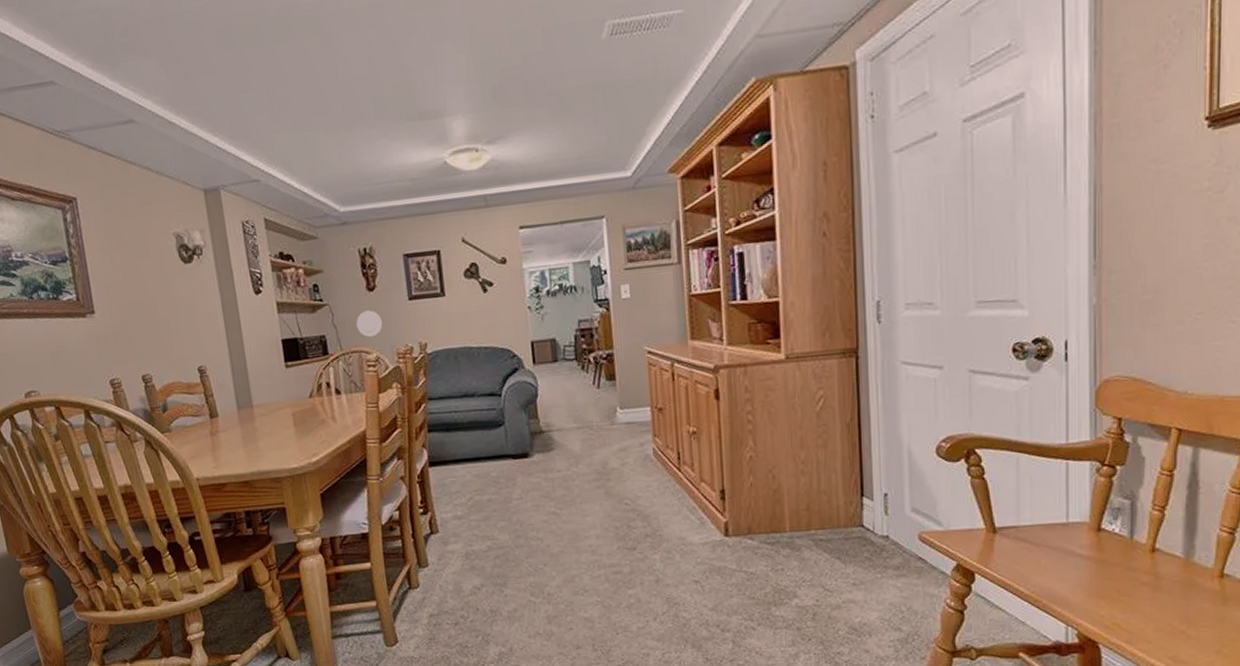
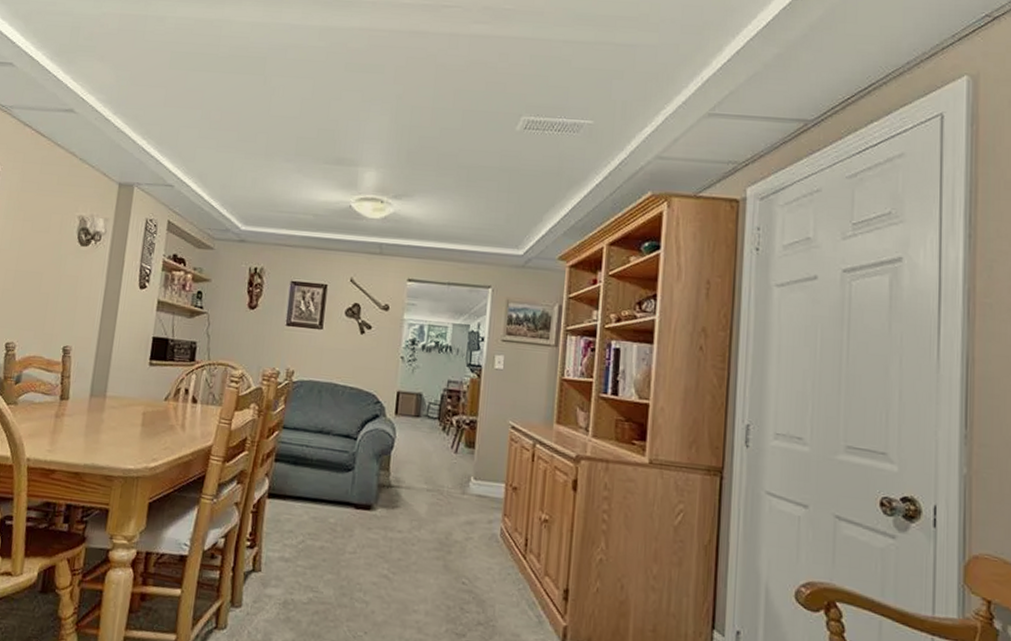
decorative plate: present [356,310,383,337] -> none [229,326,256,354]

